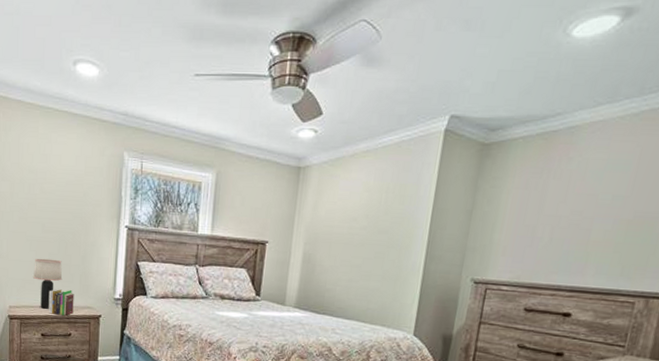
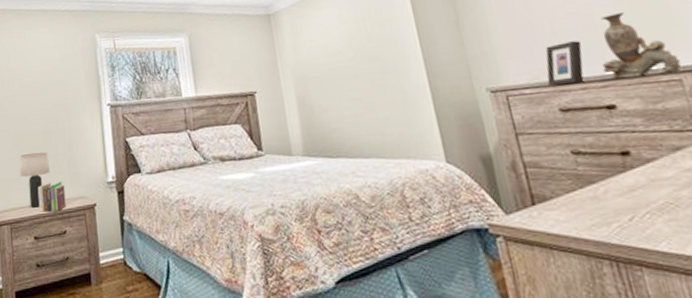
picture frame: none [525,250,570,290] -> present [545,41,584,86]
vase with dog figurine: none [575,232,643,296] -> present [600,12,681,80]

